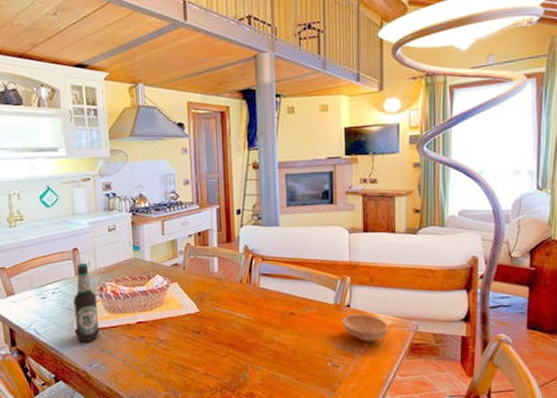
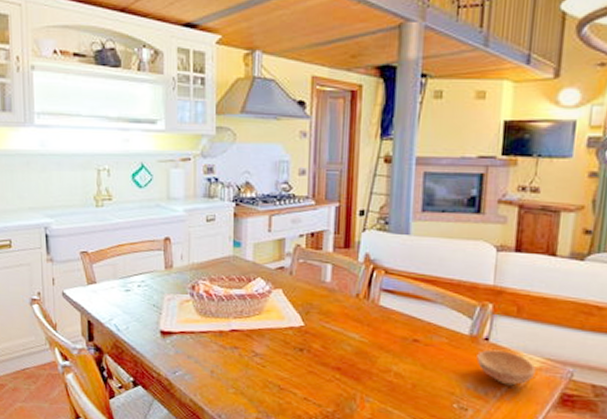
bottle: present [73,262,100,343] -> none [160,255,188,346]

